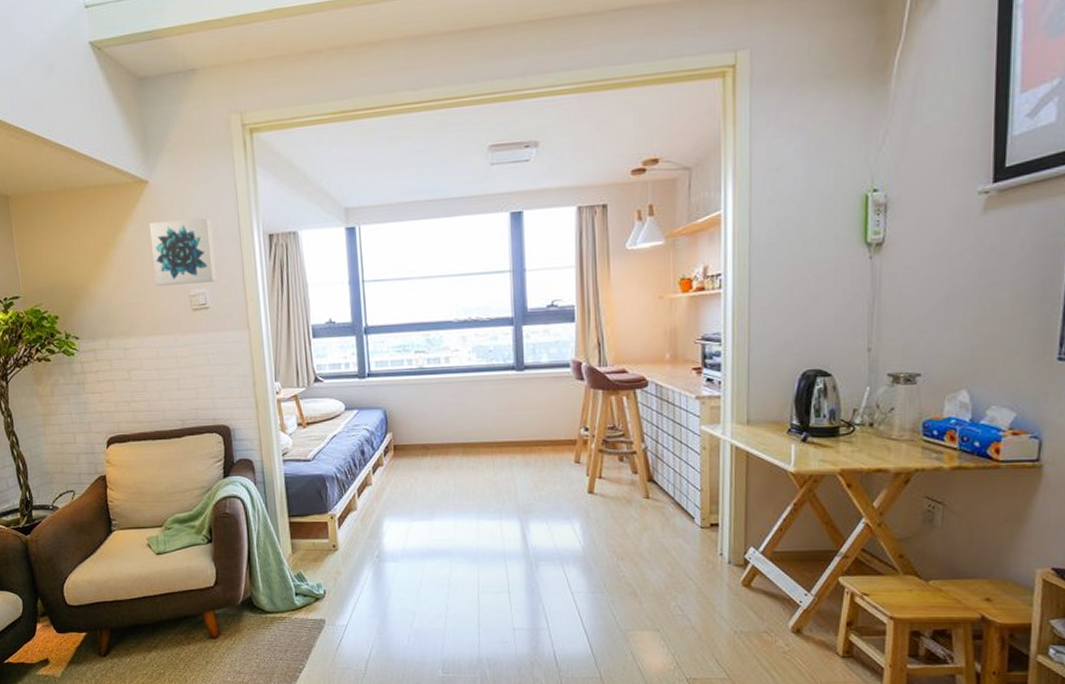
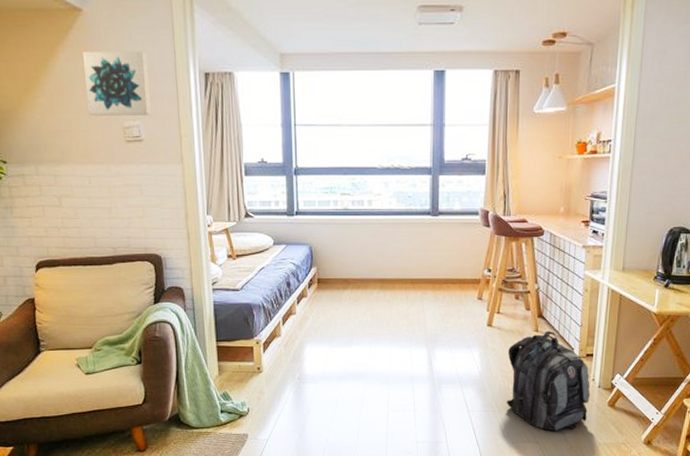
backpack: none [615,497,720,617] -> present [506,330,591,432]

